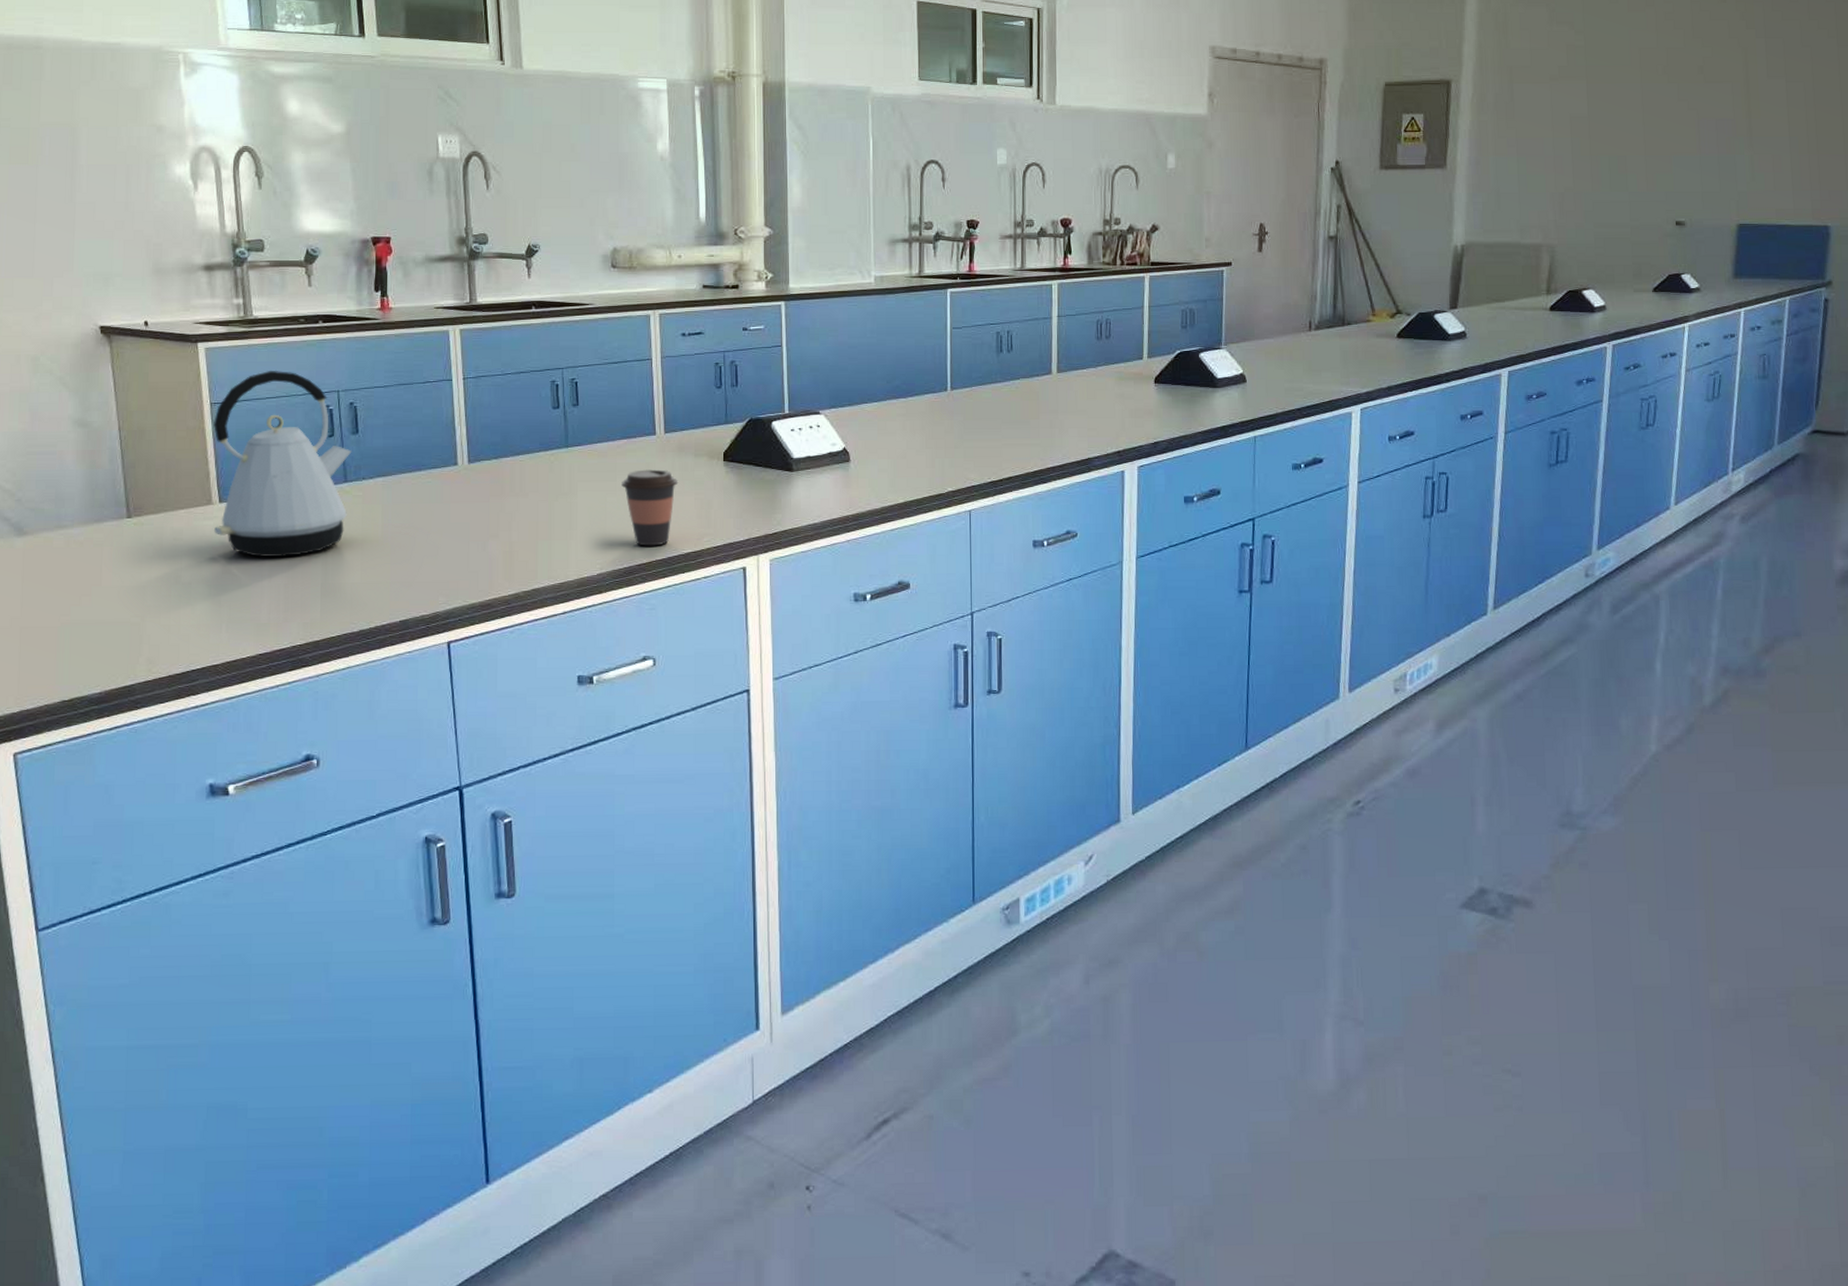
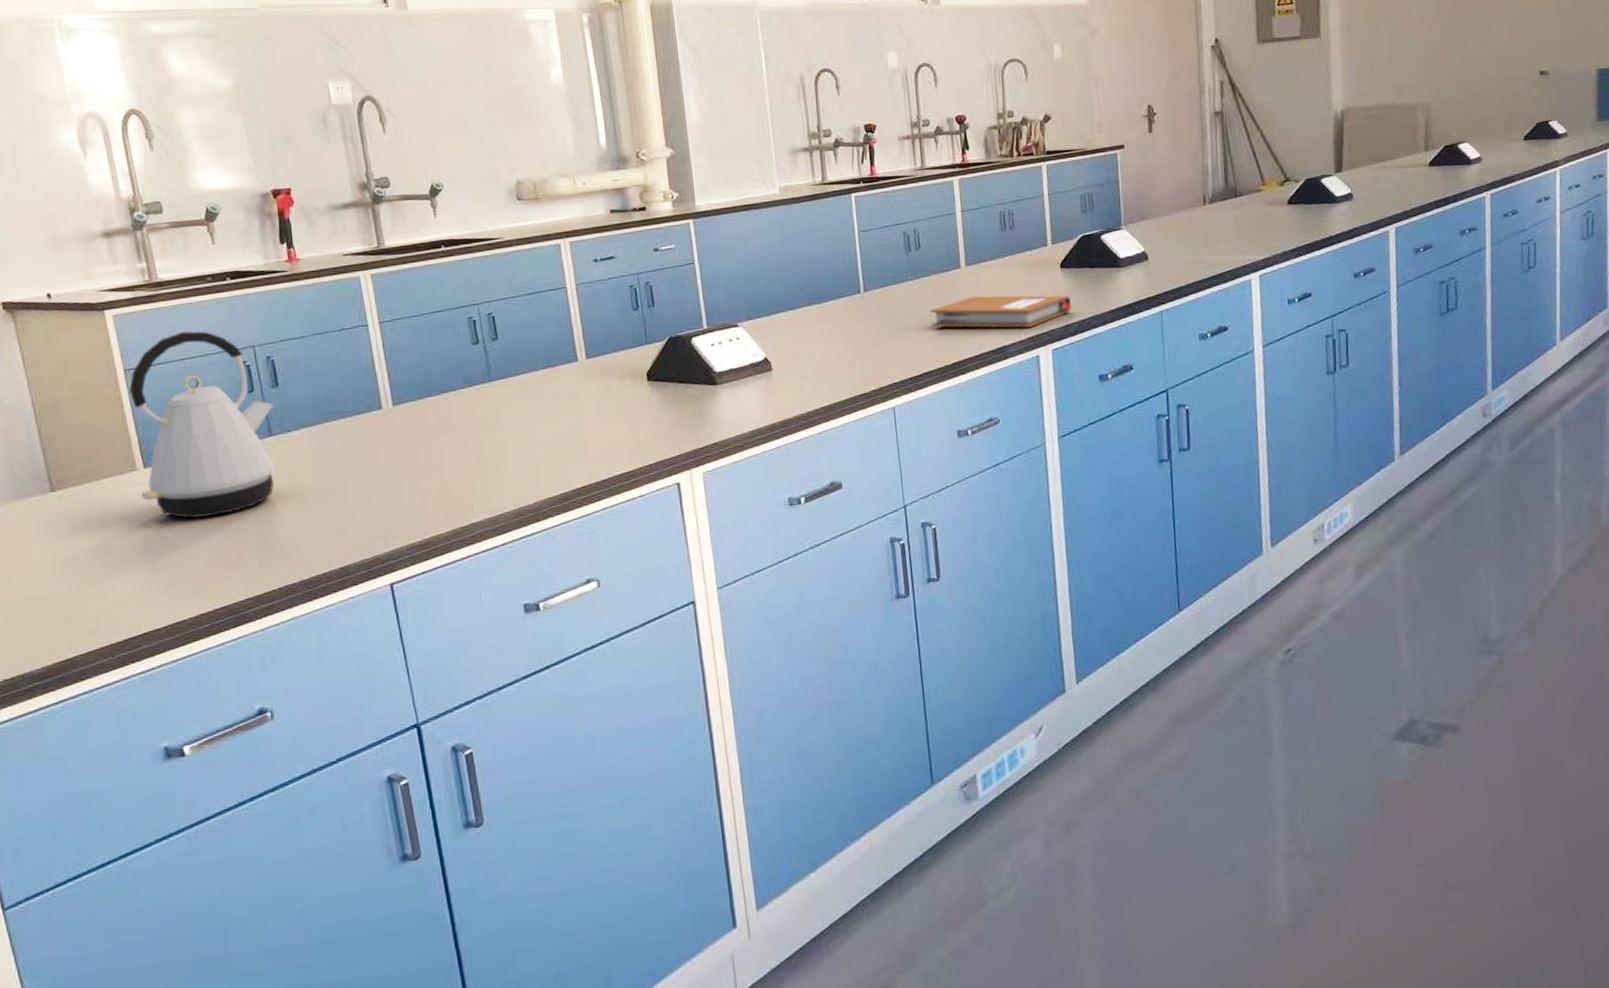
coffee cup: present [622,469,679,546] -> none [548,395,605,472]
notebook: none [1016,404,1163,441] -> present [929,295,1073,329]

